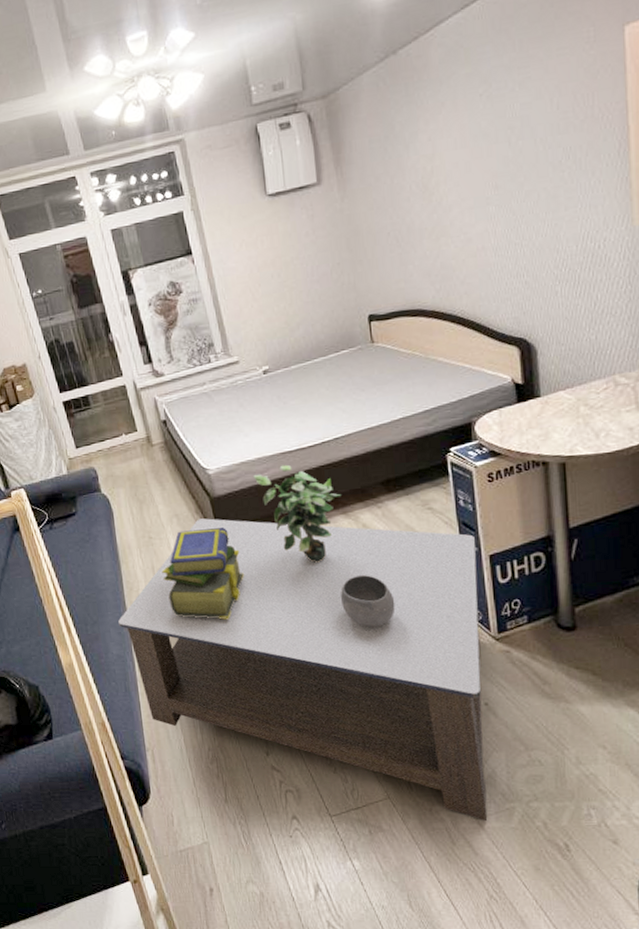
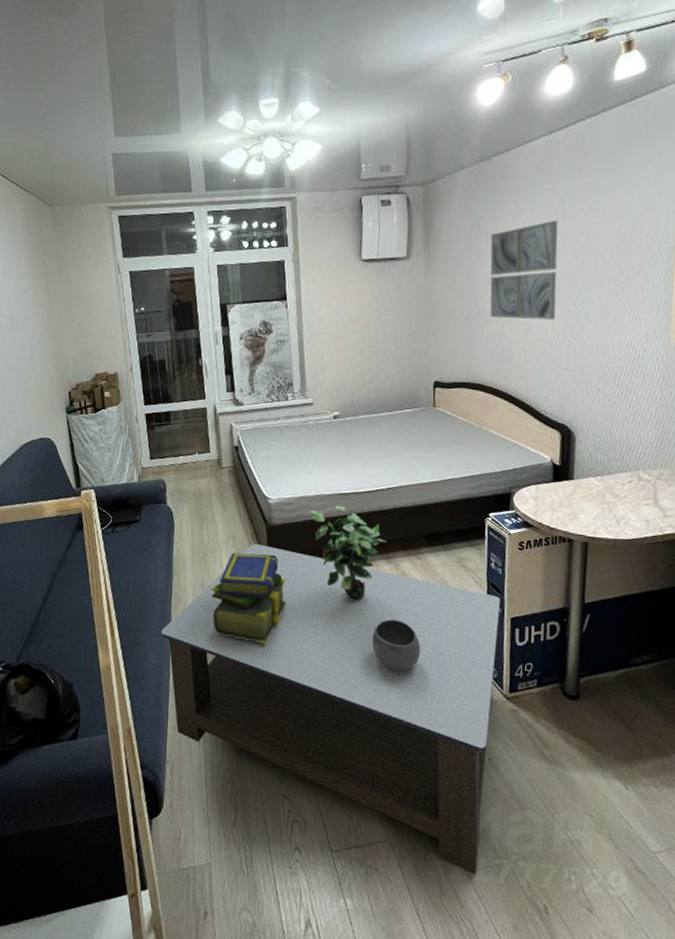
wall art: none [409,108,497,234] -> present [490,220,558,320]

